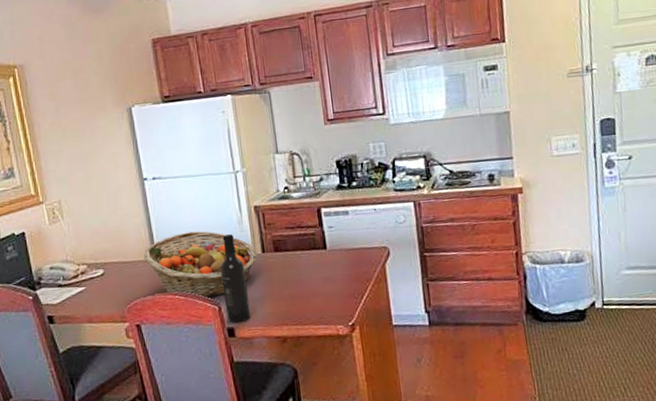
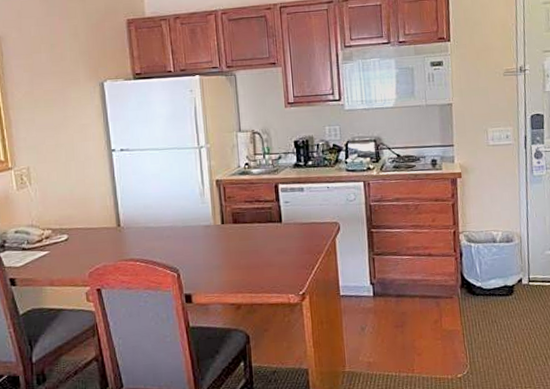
fruit basket: present [143,231,258,298] -> none [107,201,217,265]
wine bottle: present [220,234,251,323] -> none [180,205,208,289]

